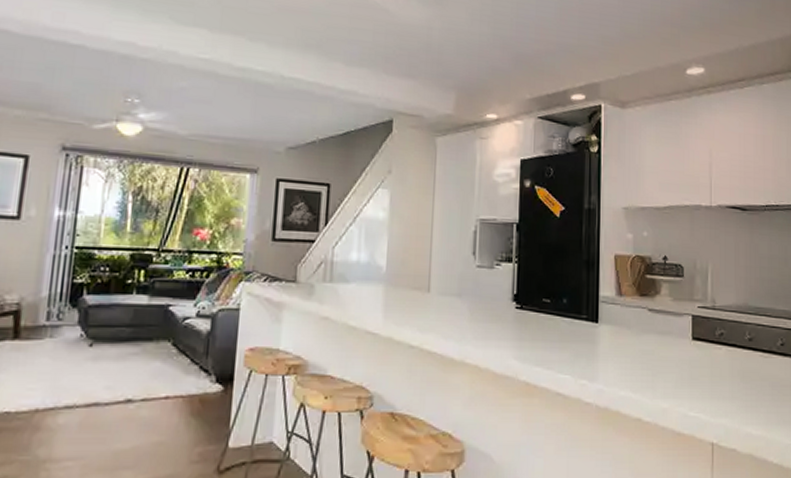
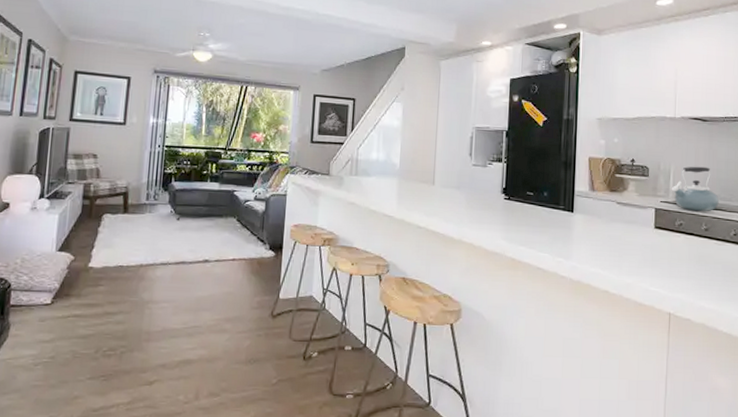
kettle: none [709,263,763,318] -> present [671,166,719,212]

